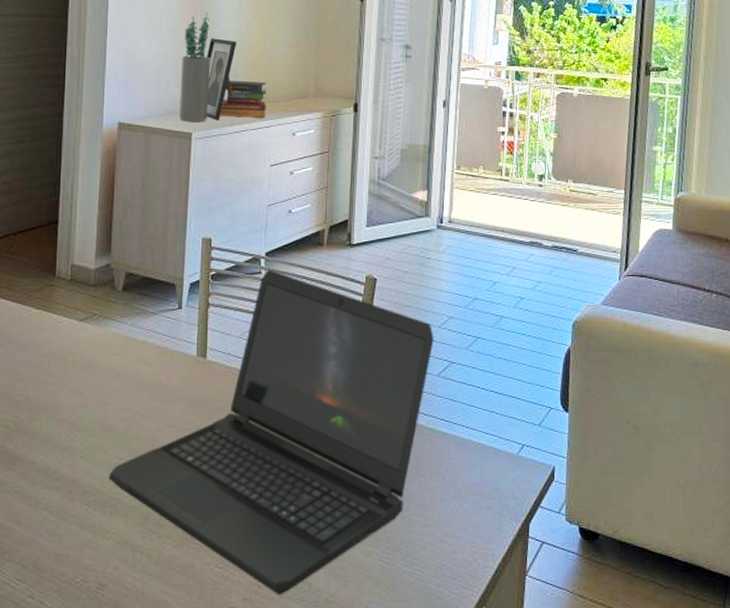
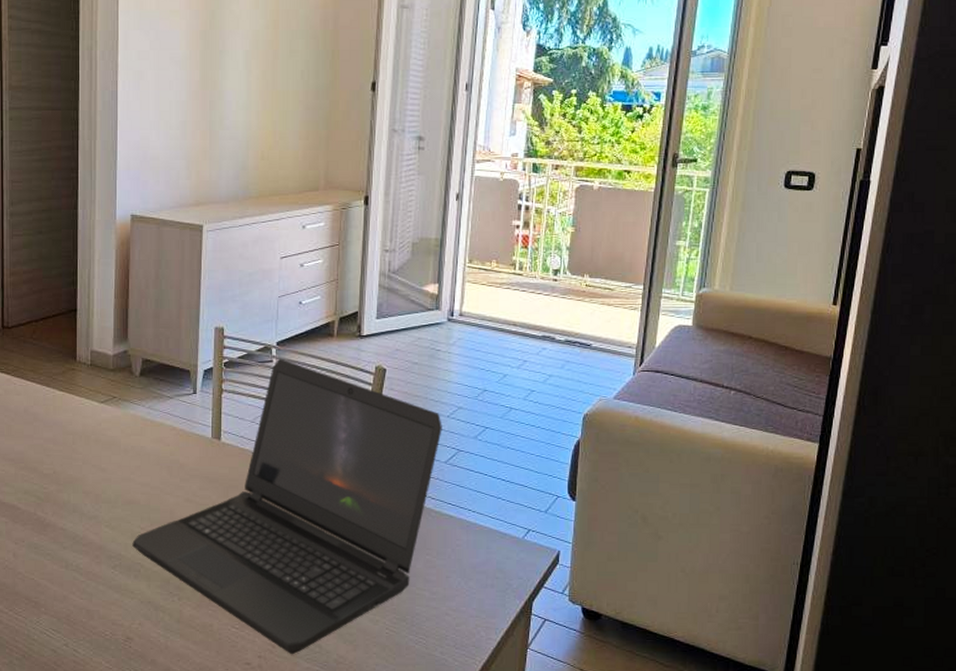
vase: present [179,12,211,123] -> none [191,104,220,215]
picture frame: present [206,38,237,121] -> none [215,130,246,214]
books: present [220,80,266,118] -> none [230,173,276,210]

